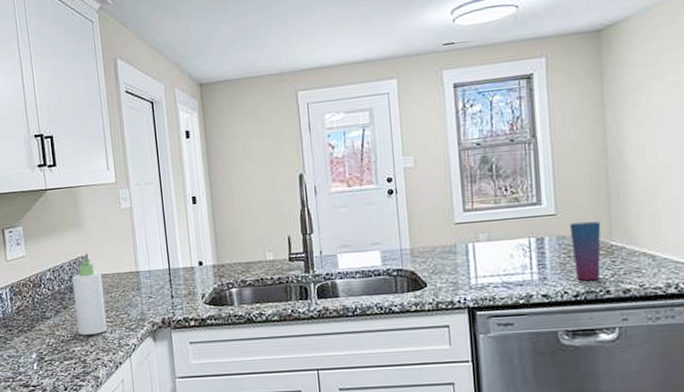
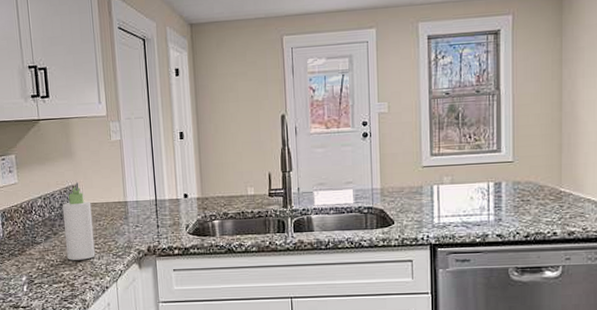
cup: present [569,221,601,281] -> none [524,168,552,223]

